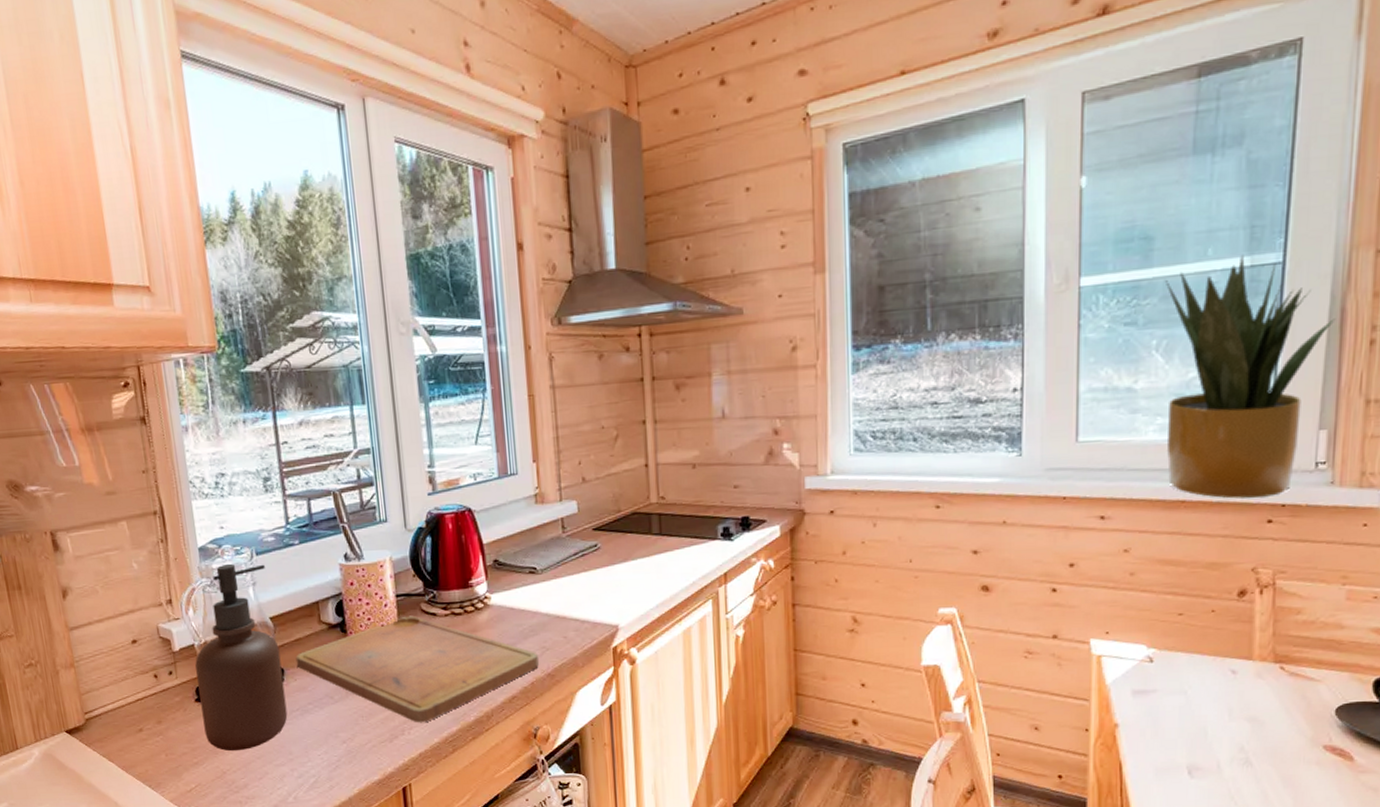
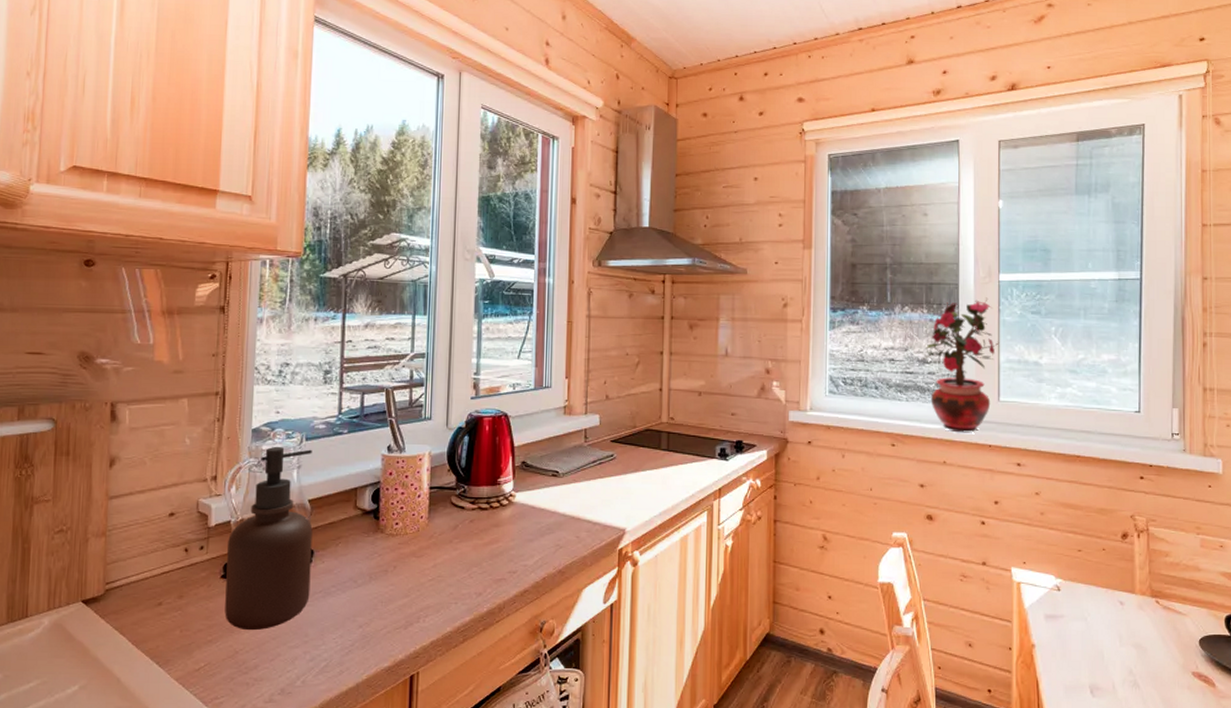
cutting board: present [295,615,540,723] -> none [326,507,553,612]
potted flower: none [974,310,1079,486] -> present [922,297,999,433]
planter: present [1164,254,1336,499] -> none [1059,270,1179,458]

